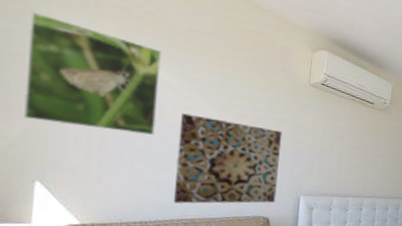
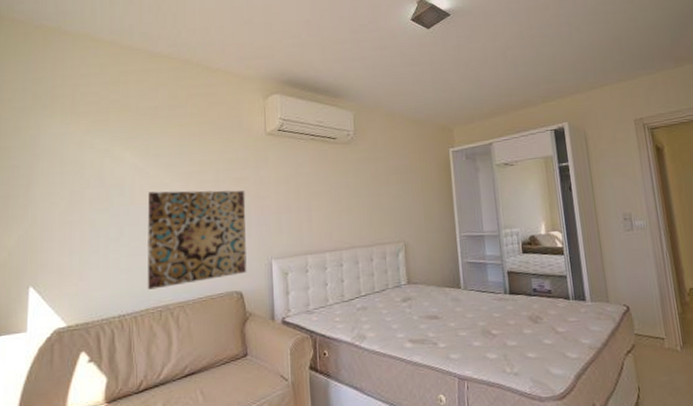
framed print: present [23,11,163,135] -> none [19,125,128,227]

